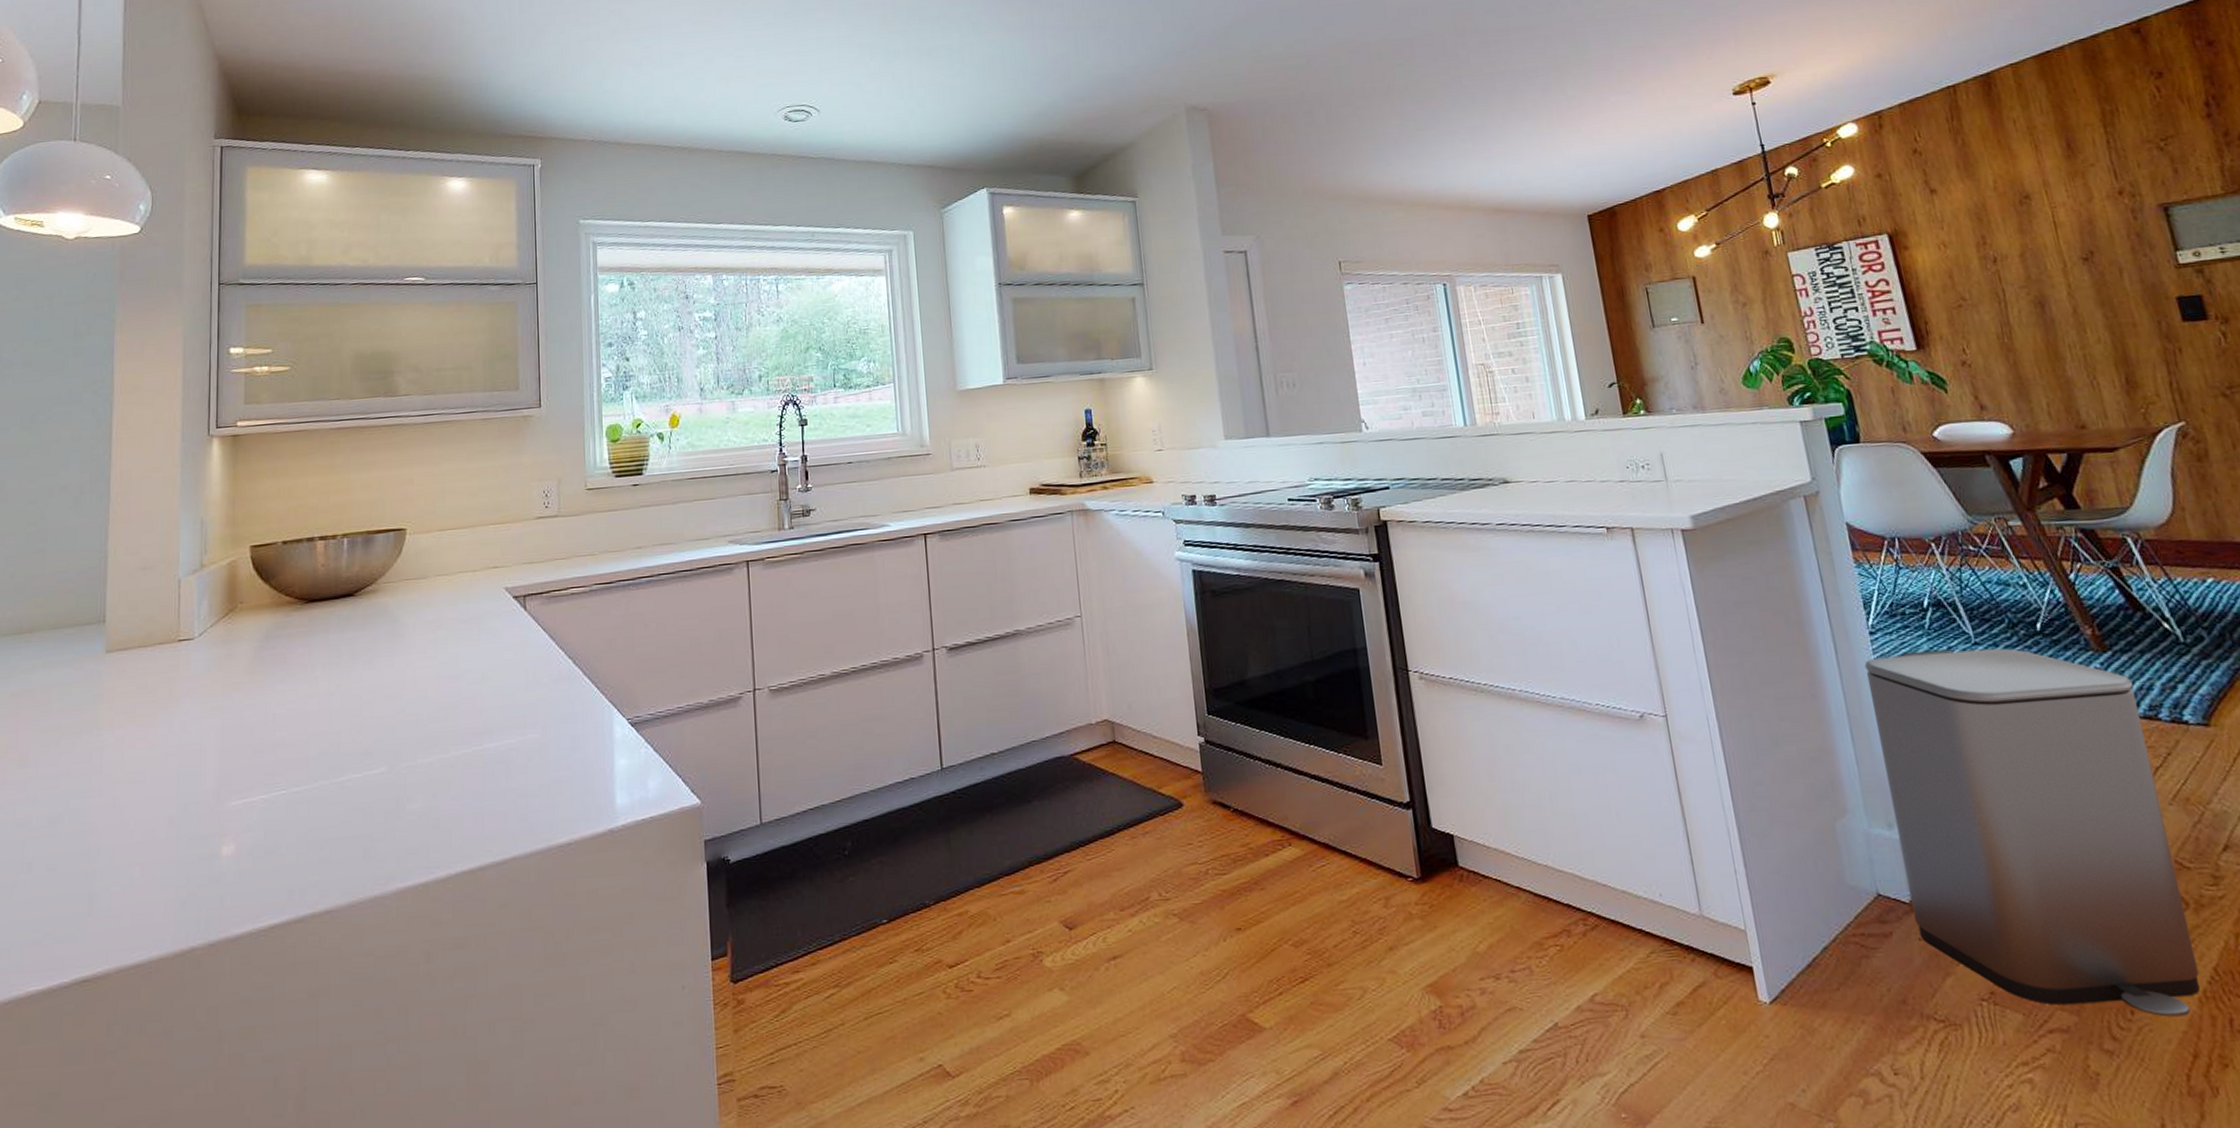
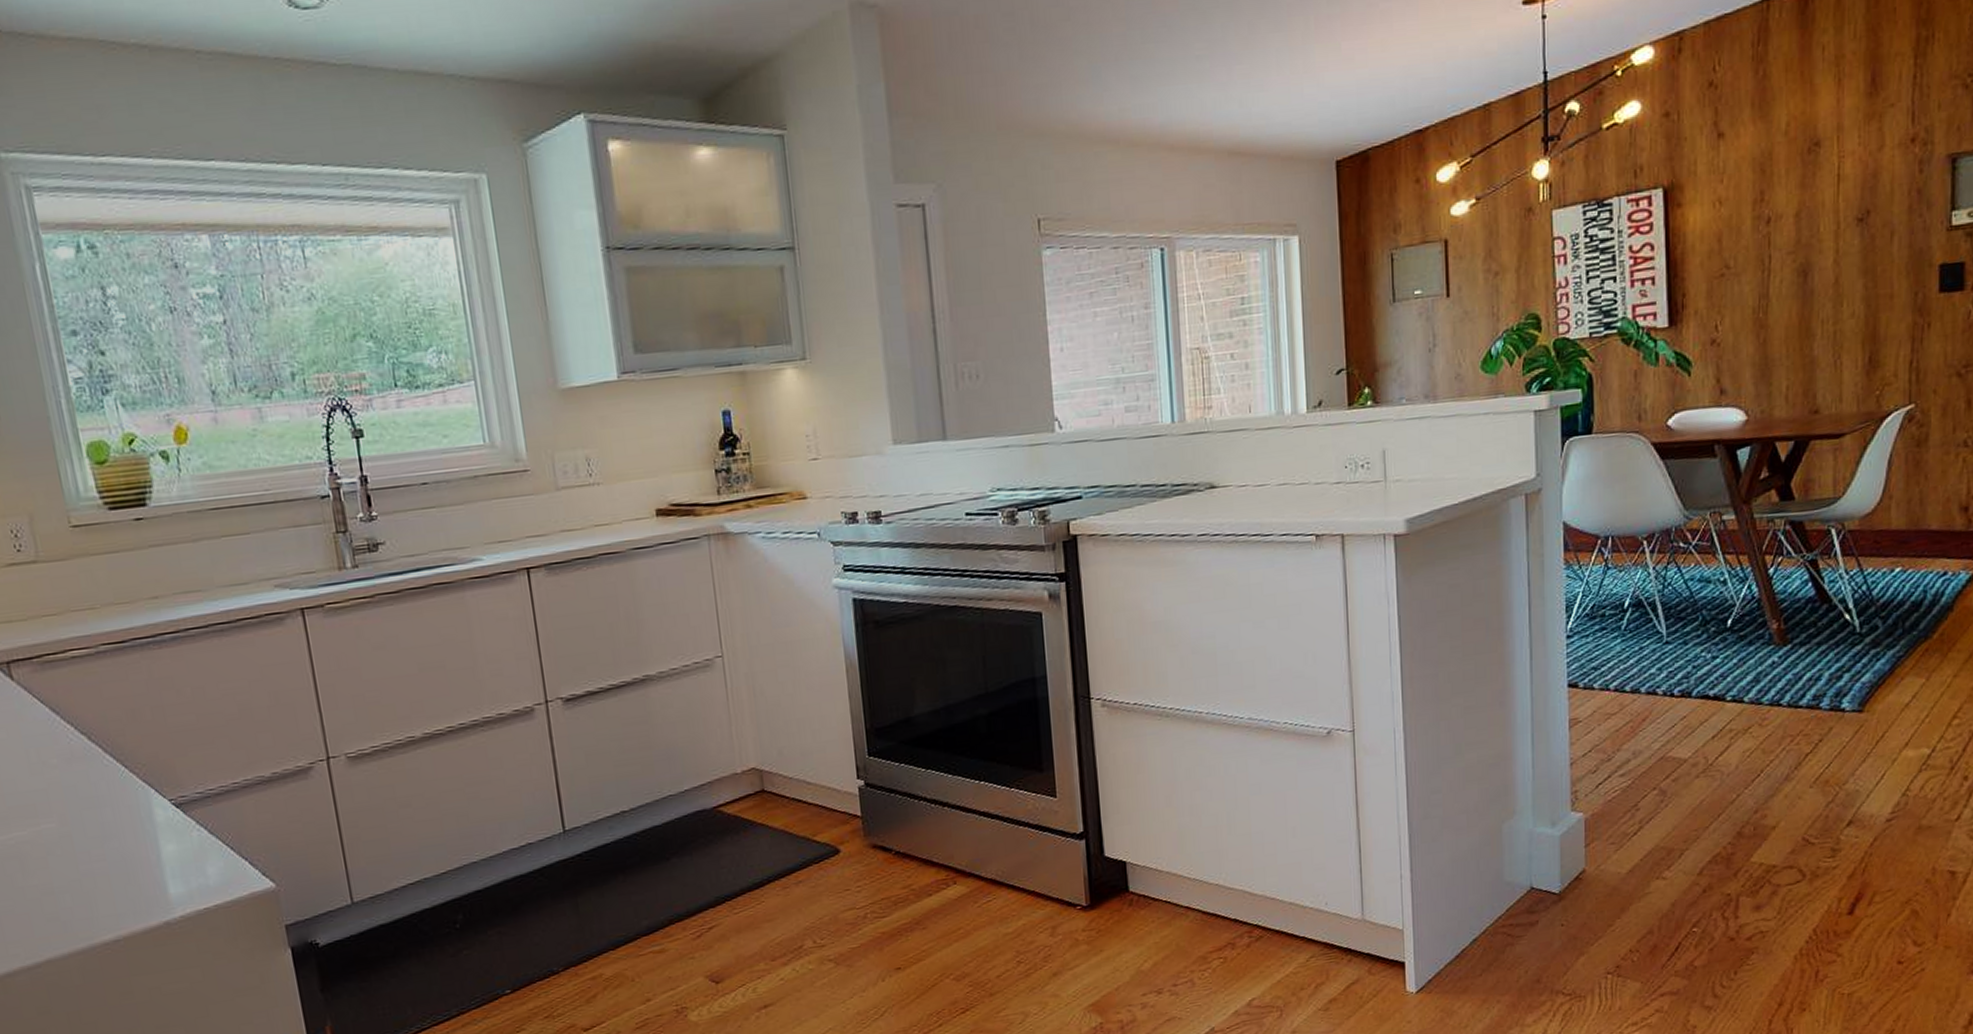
pedal bin: present [1864,648,2200,1017] -> none [1556,646,1804,974]

